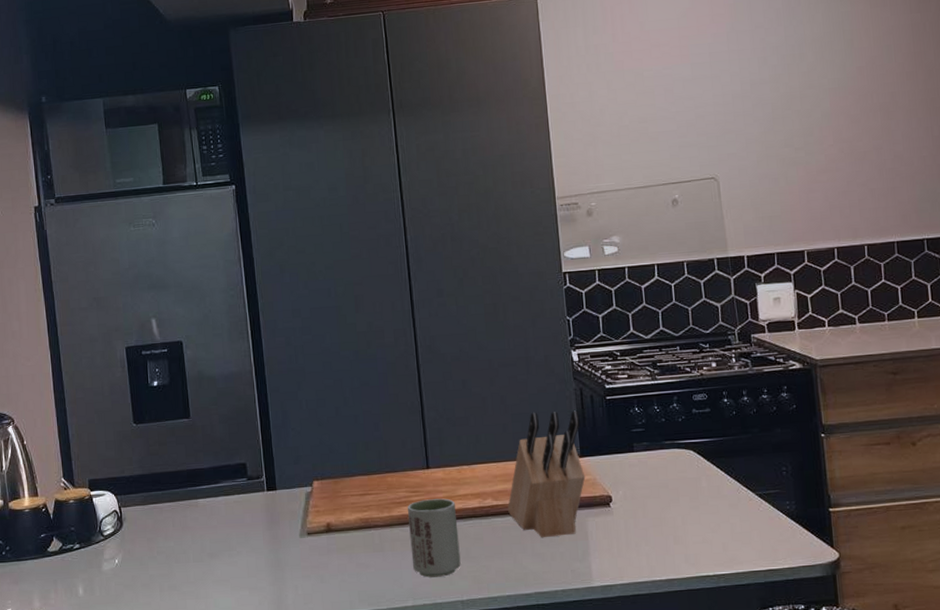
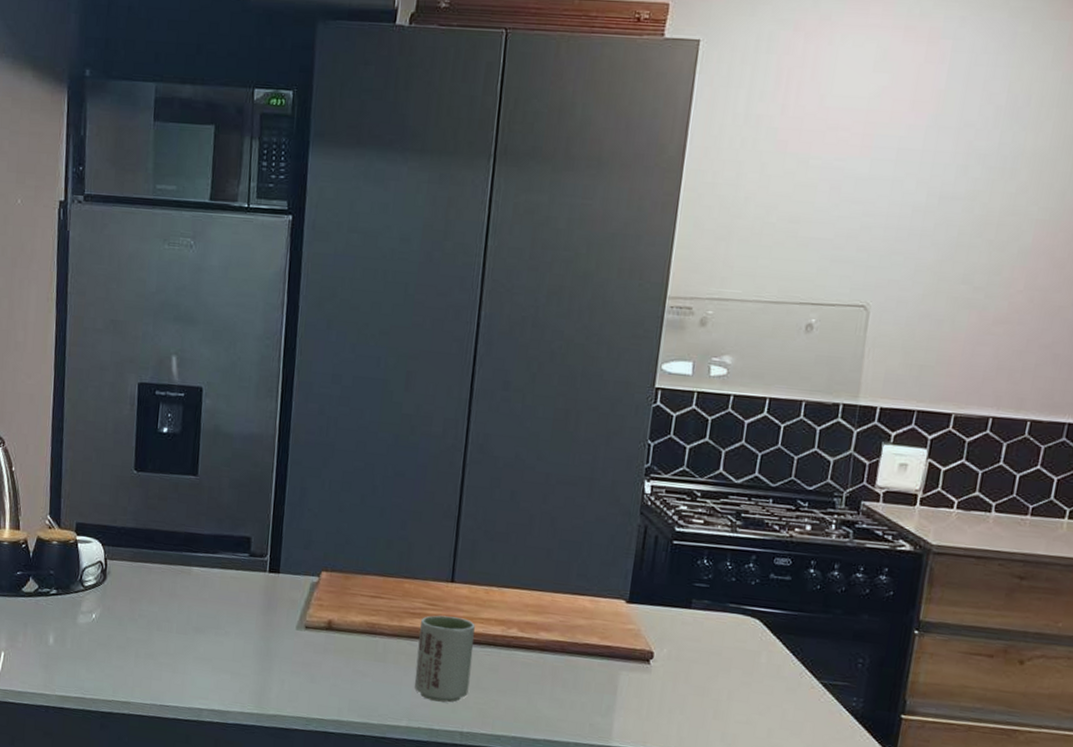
knife block: present [508,410,586,538] -> none [533,542,638,686]

